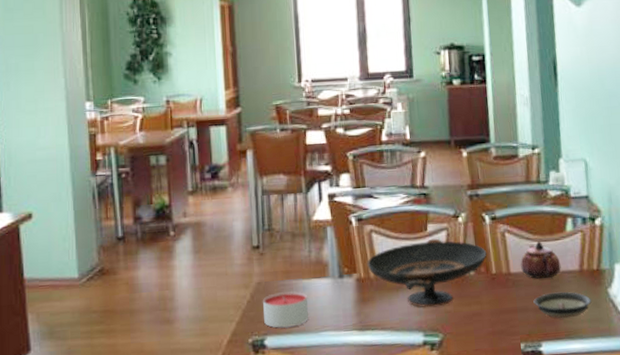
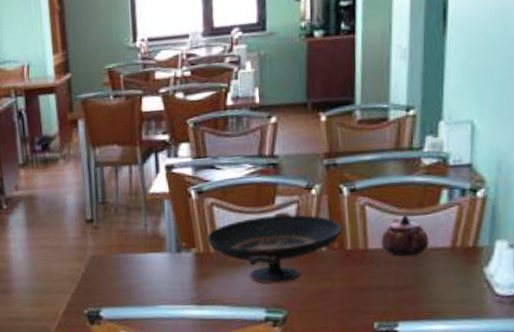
candle: present [263,290,308,328] -> none [98,264,144,301]
saucer: present [533,292,592,319] -> none [393,270,462,299]

